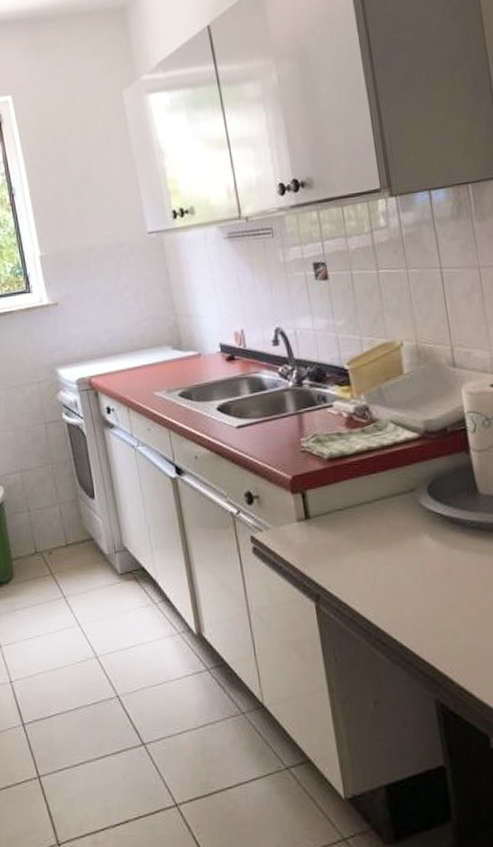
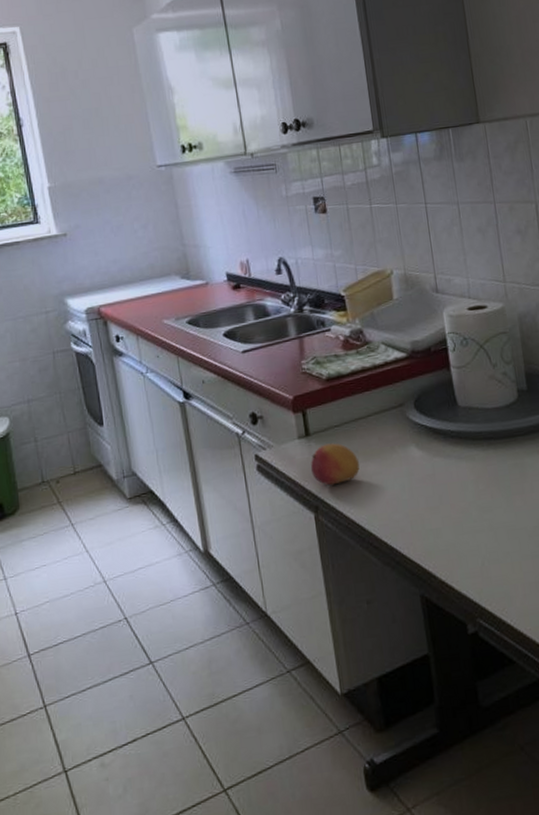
fruit: none [310,528,365,574] -> present [310,443,360,486]

